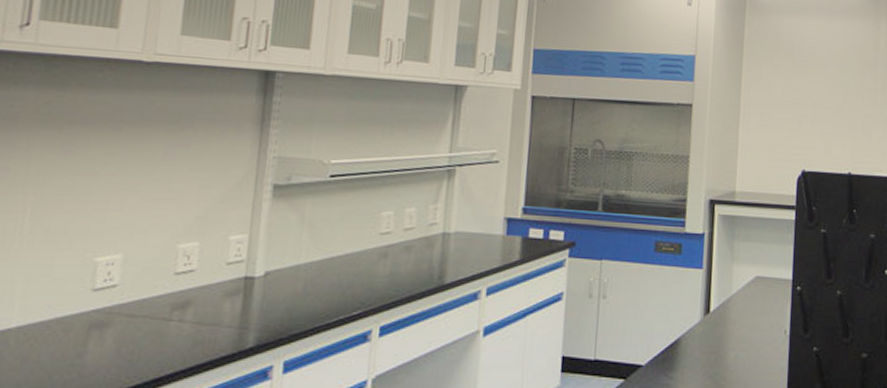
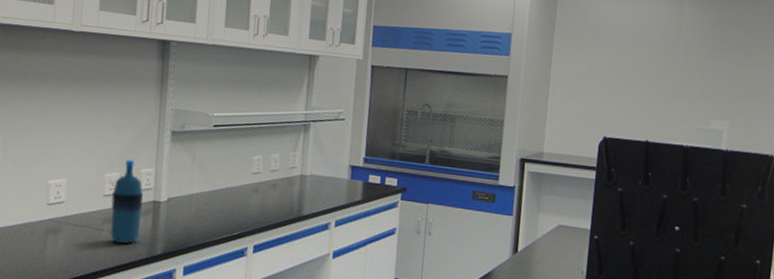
water bottle: none [181,224,232,336] -> present [110,159,144,244]

